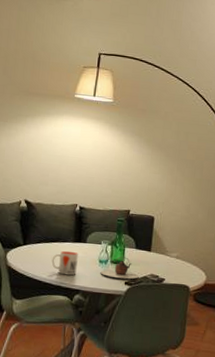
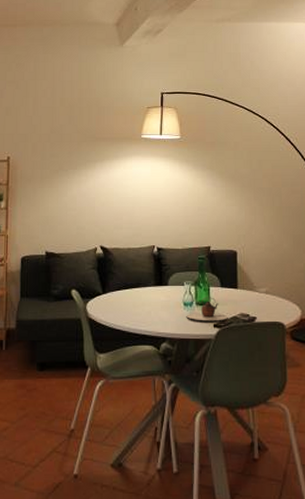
mug: present [51,251,78,276] -> none [133,296,161,322]

